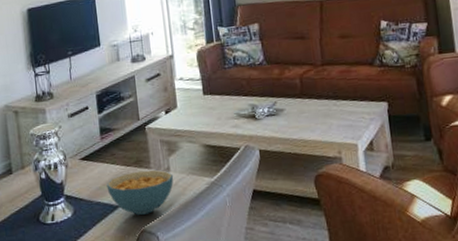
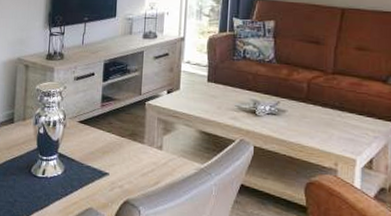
cereal bowl: present [106,169,174,215] -> none [99,143,165,187]

